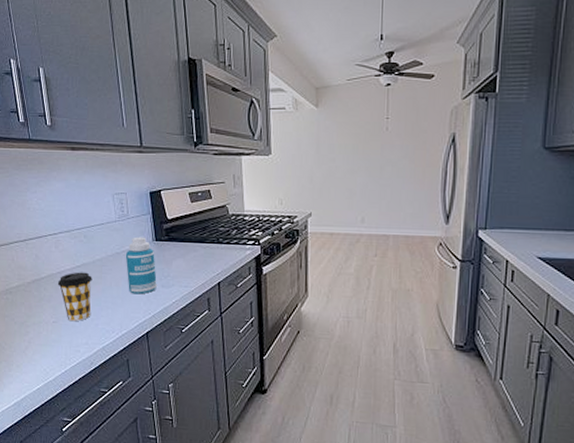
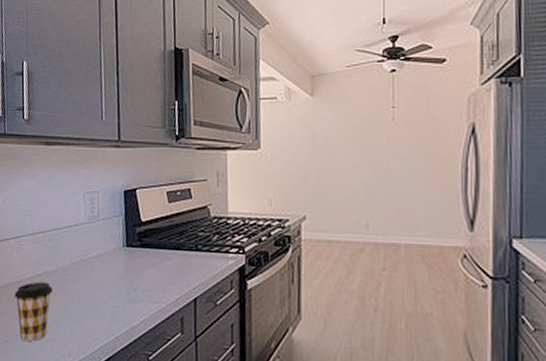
bottle: present [125,237,157,295] -> none [91,241,125,311]

